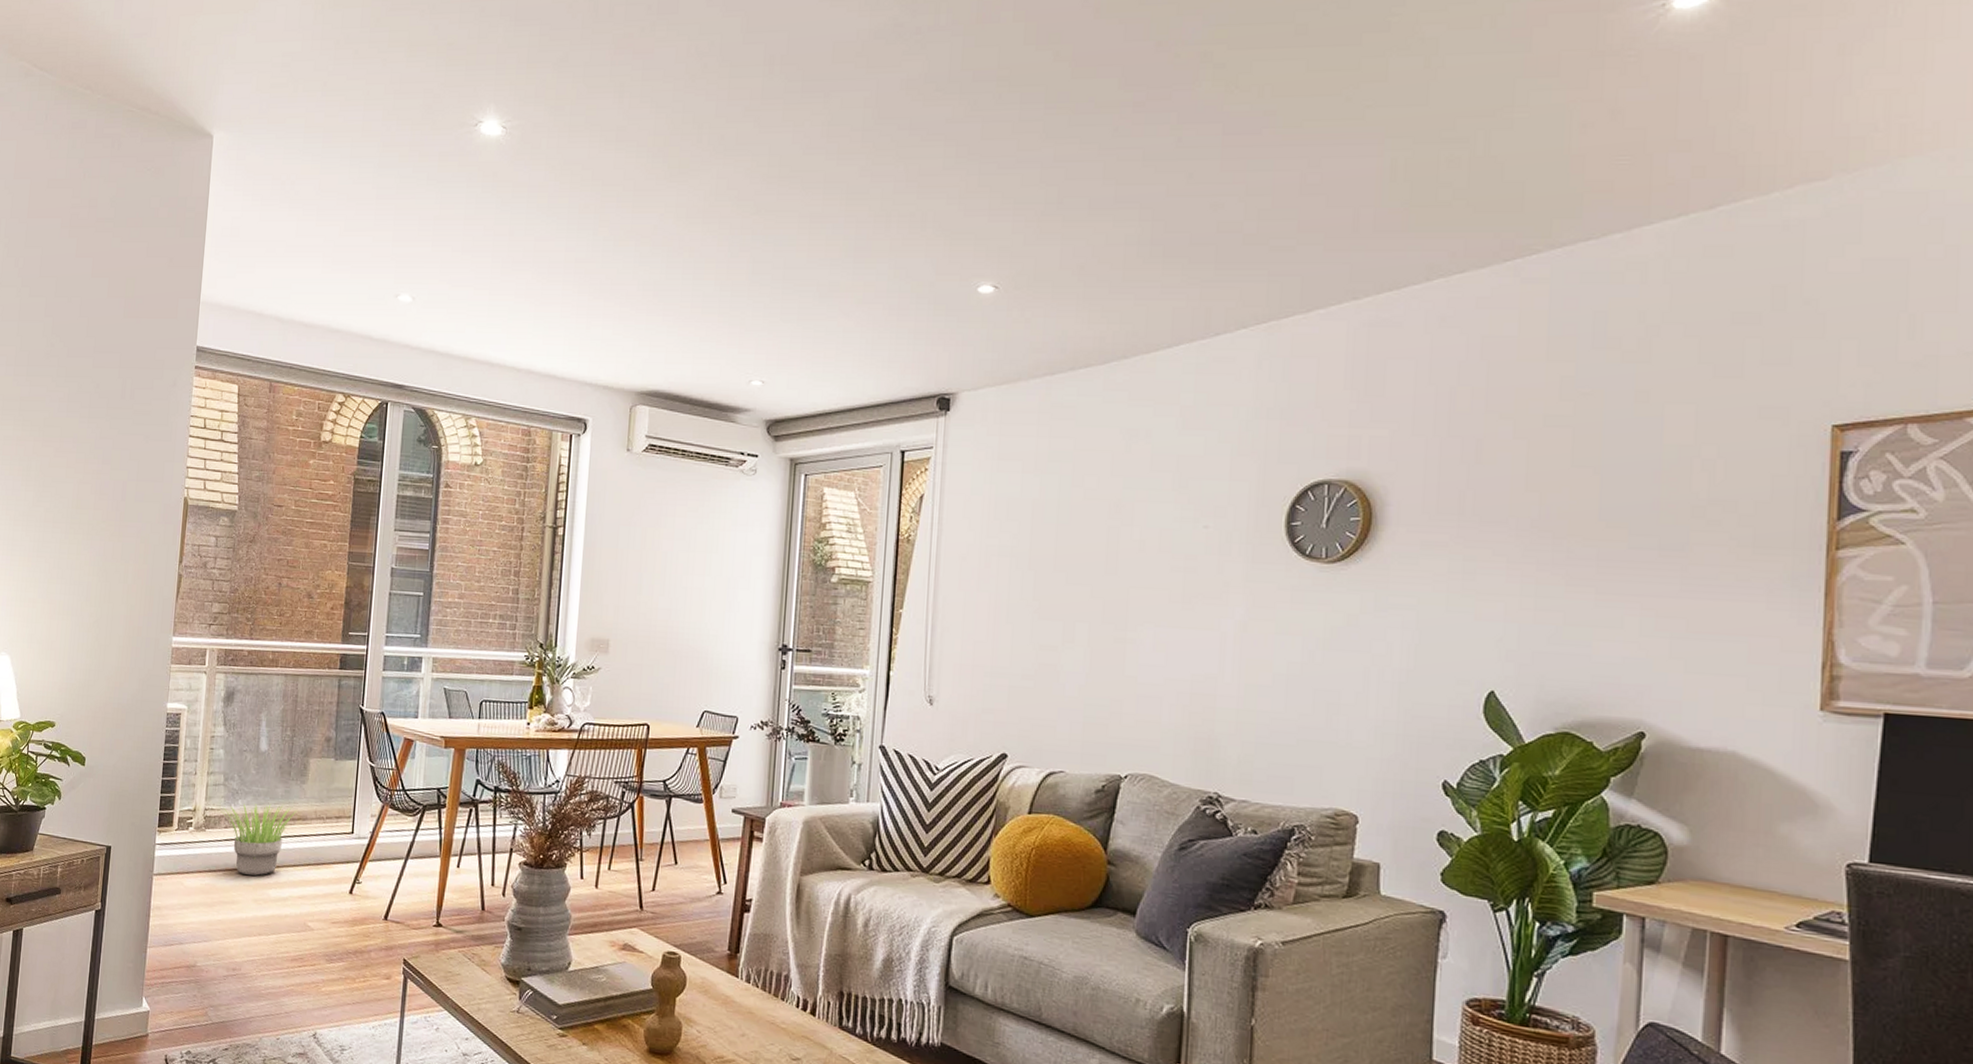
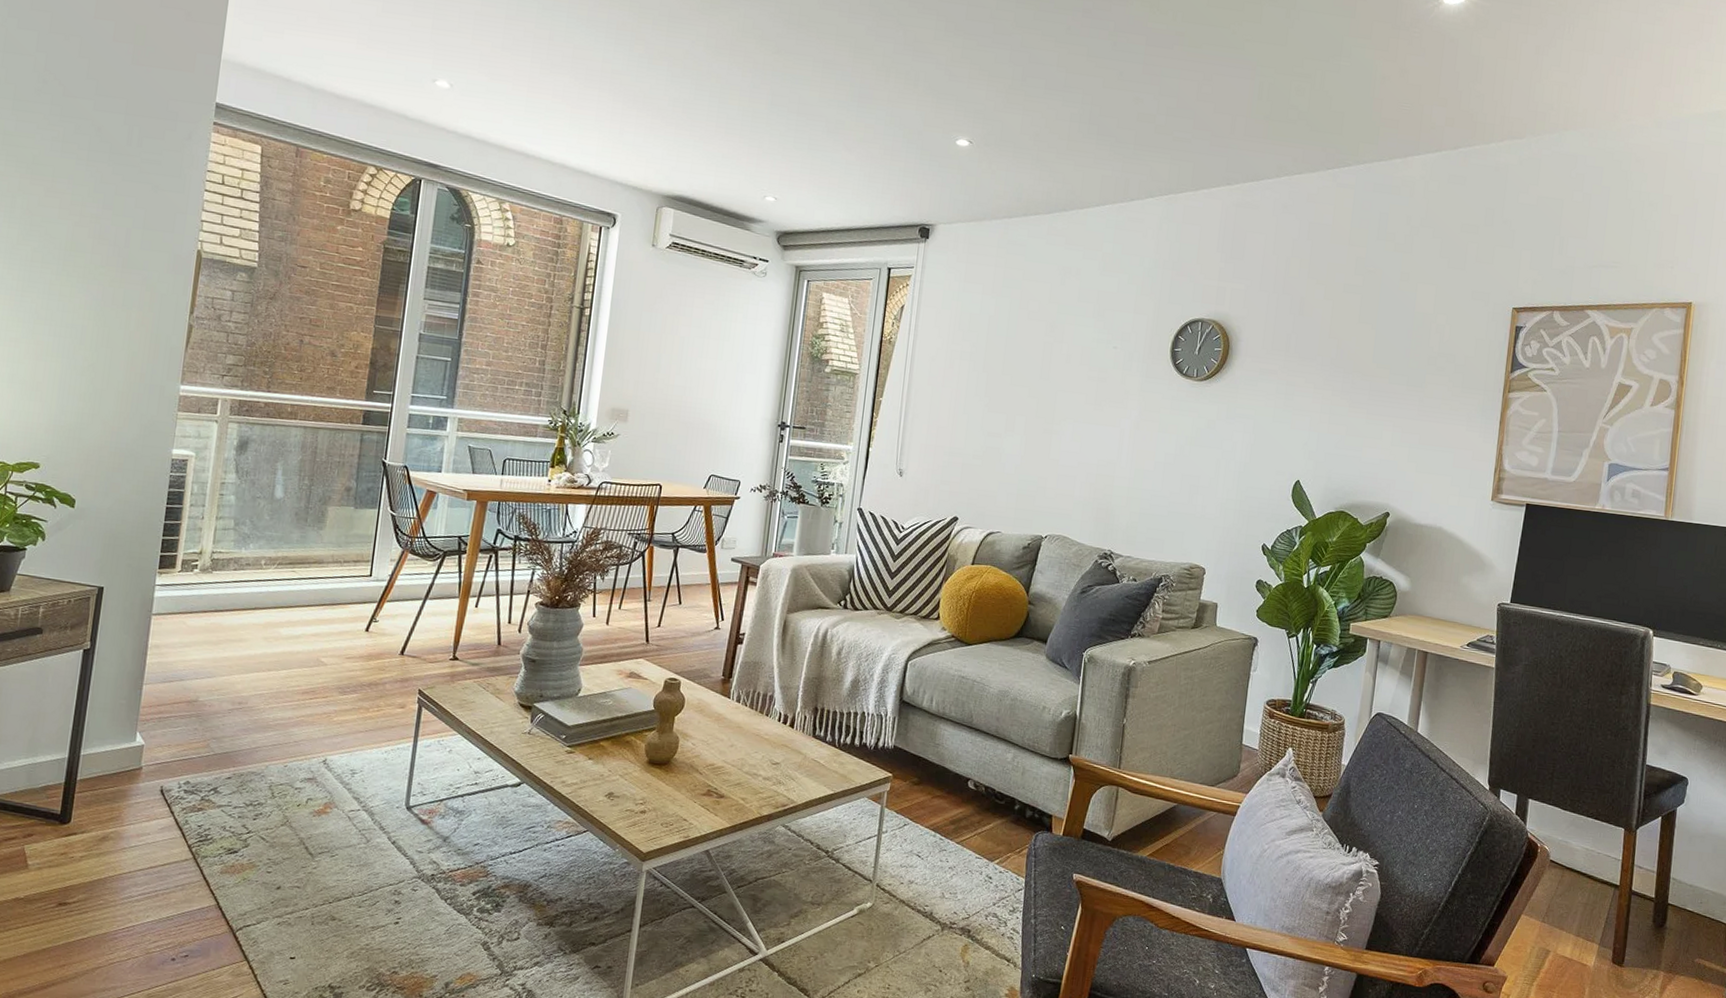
potted plant: present [223,804,298,876] -> none [232,548,314,616]

